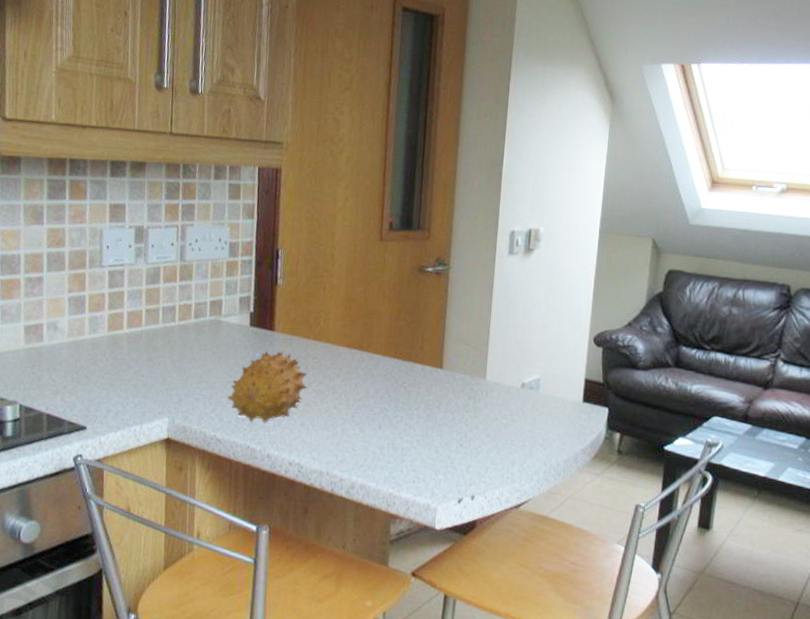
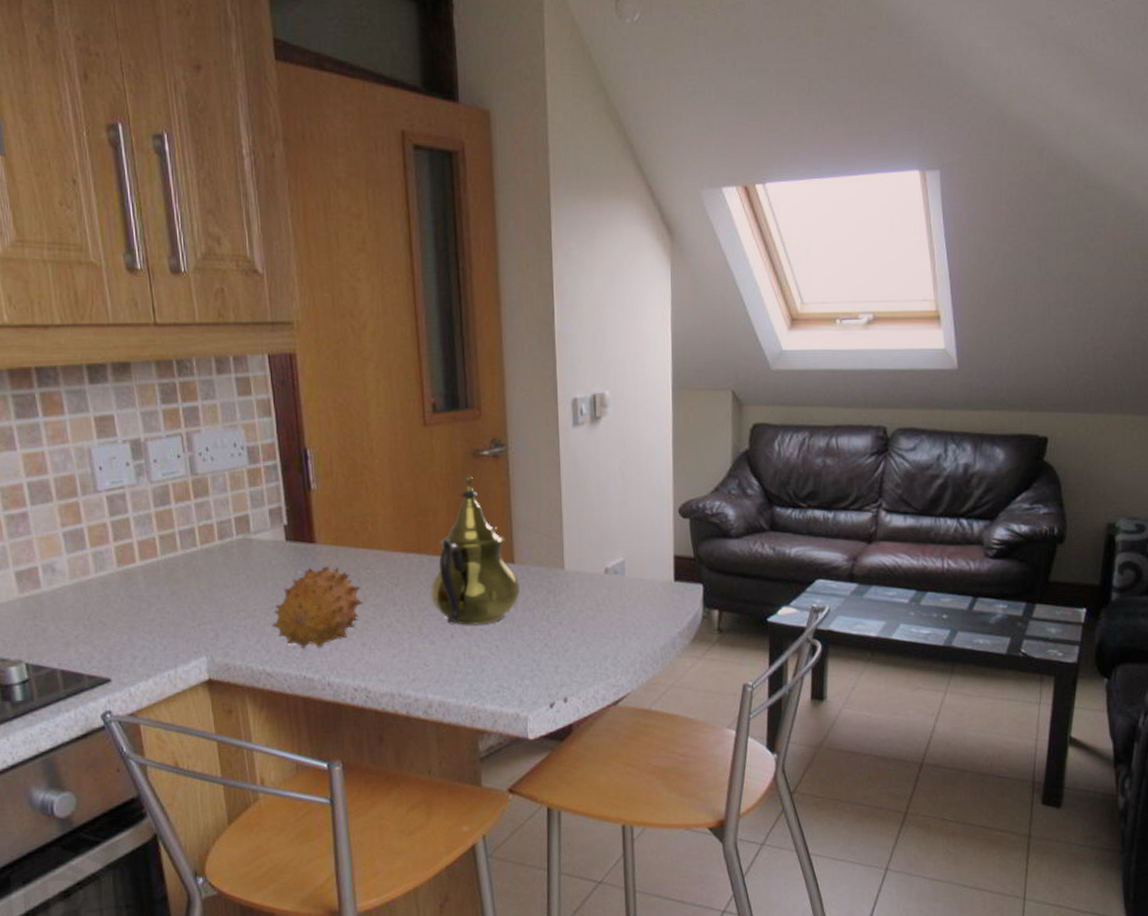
teapot: none [366,287,445,420] -> present [430,475,520,625]

